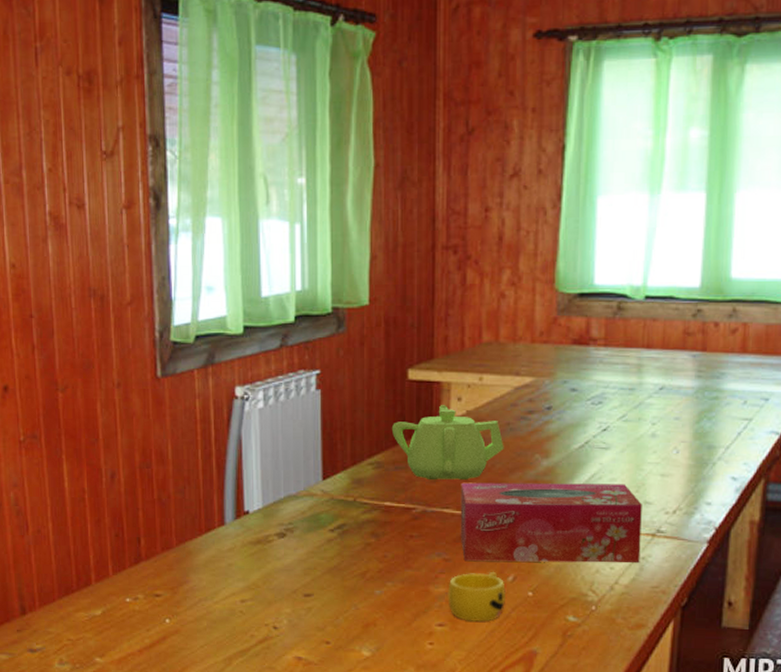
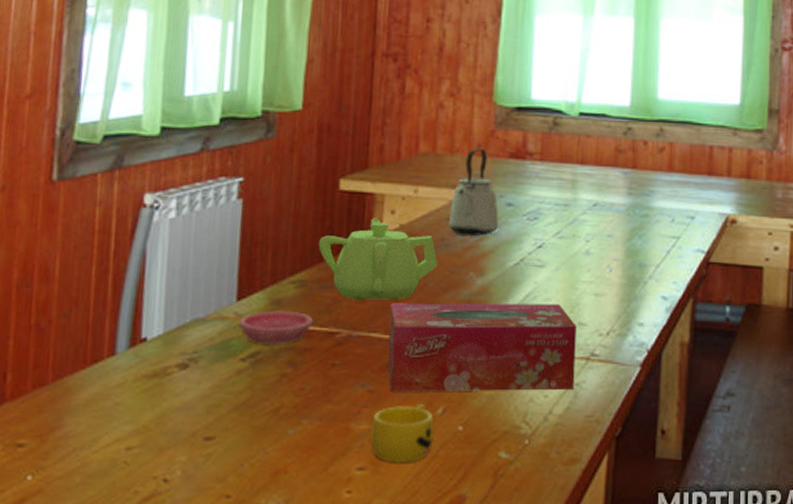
saucer: none [326,488,391,518] -> present [239,310,313,344]
kettle: none [513,335,562,420] -> present [448,148,499,236]

